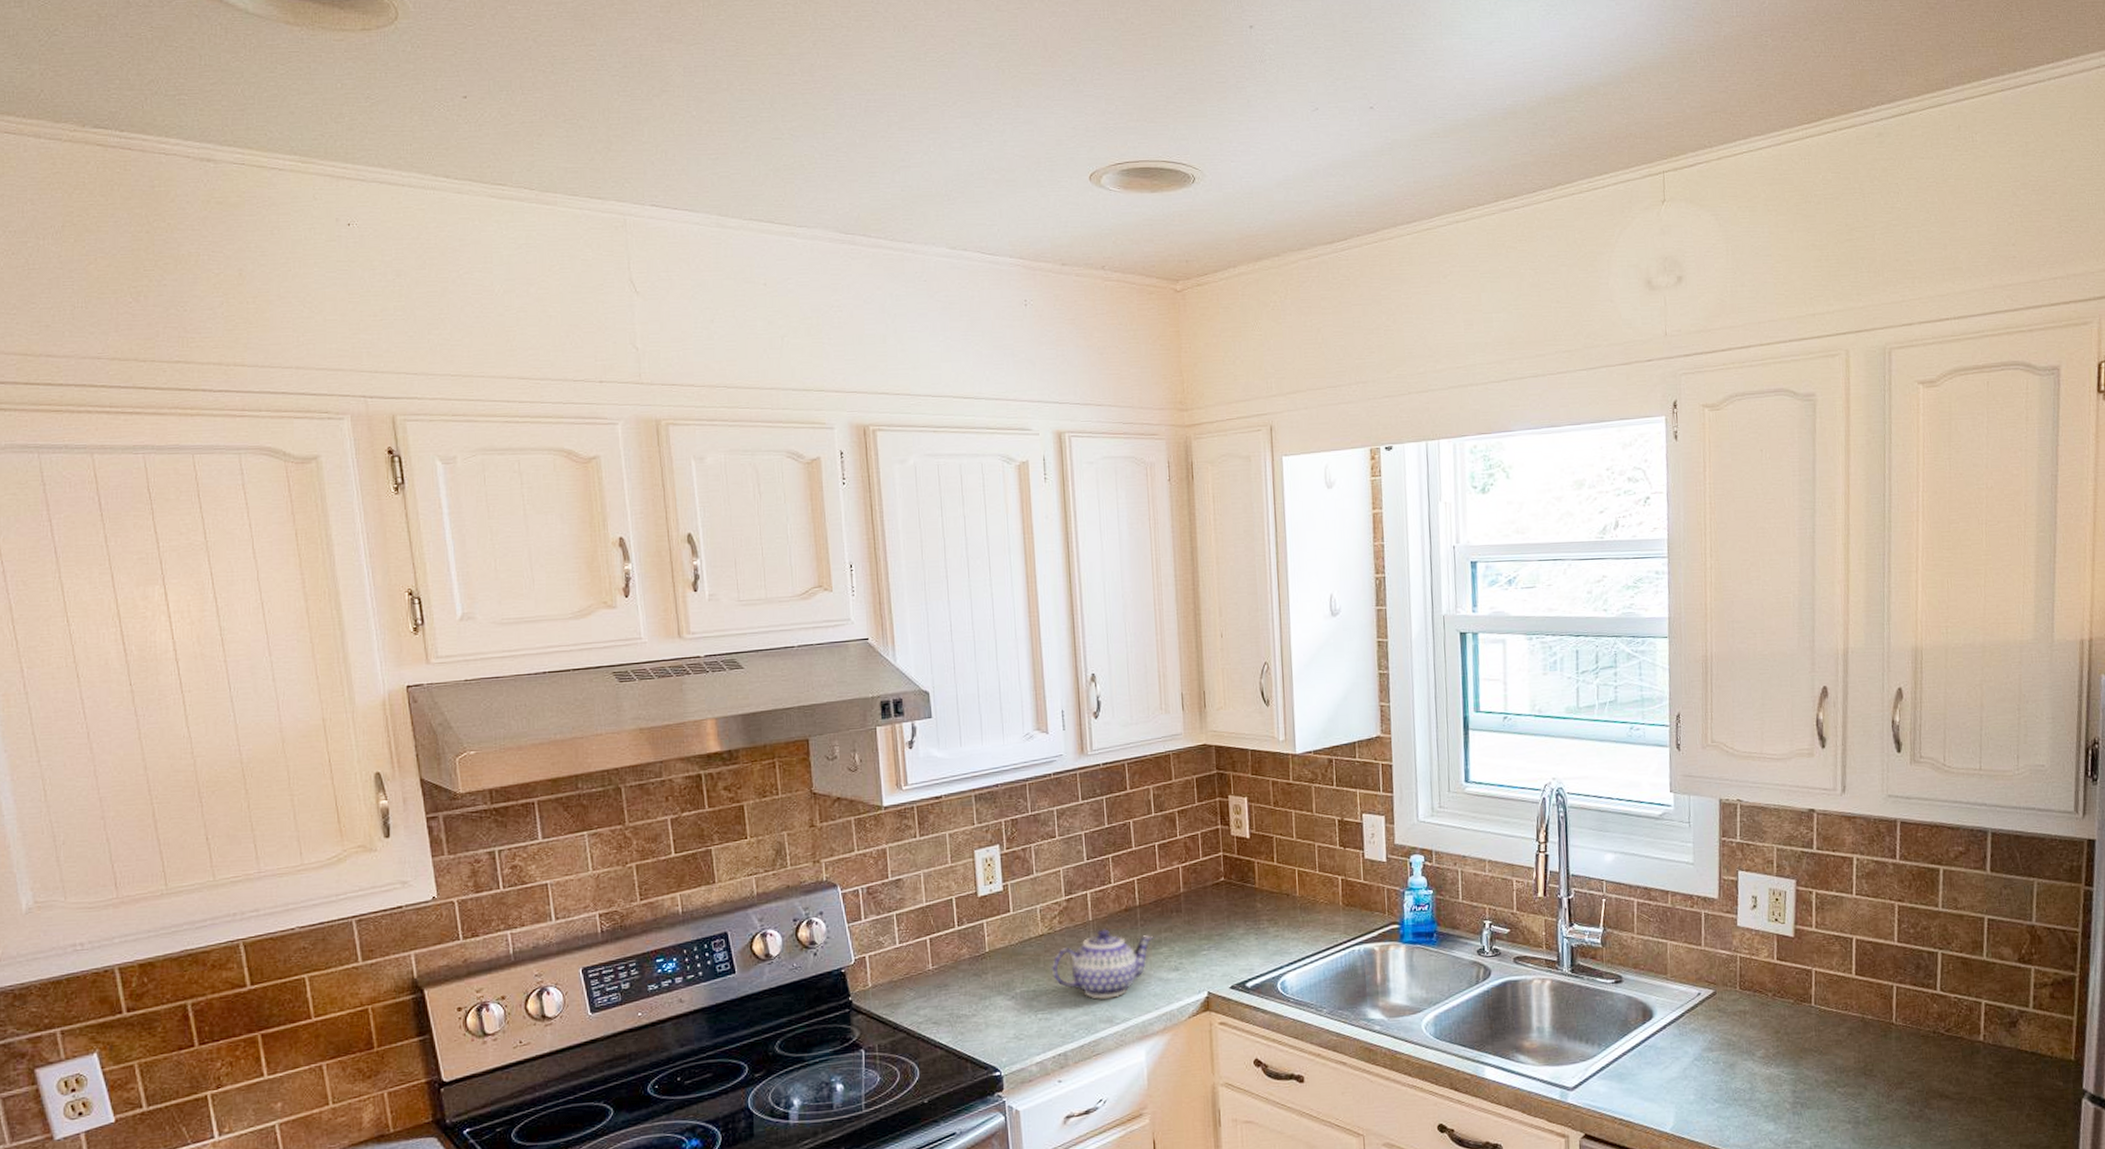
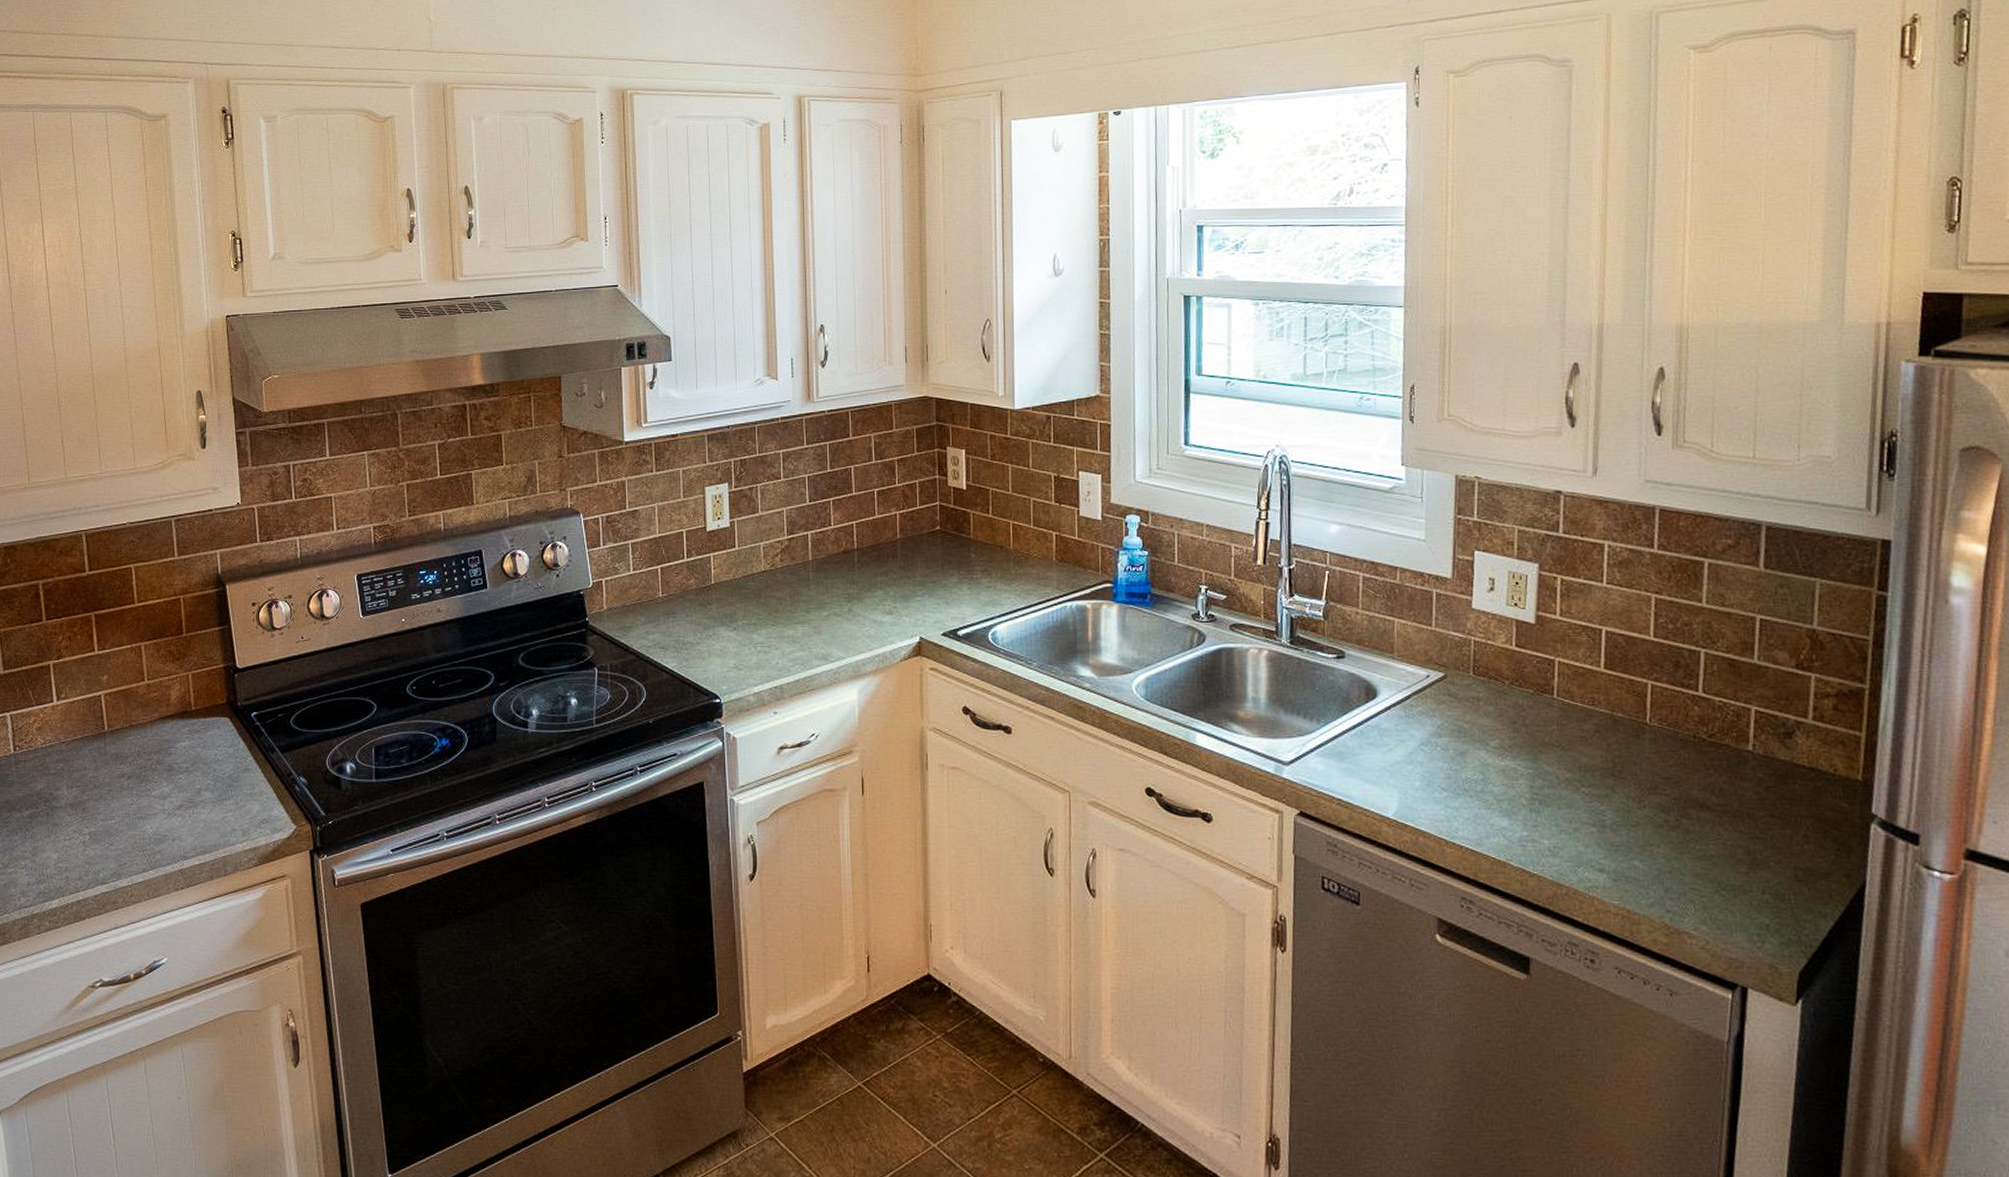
teapot: present [1051,929,1154,999] -> none [771,569,870,637]

